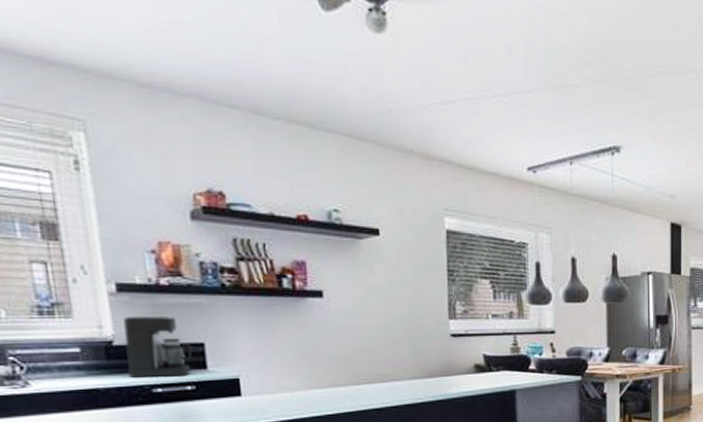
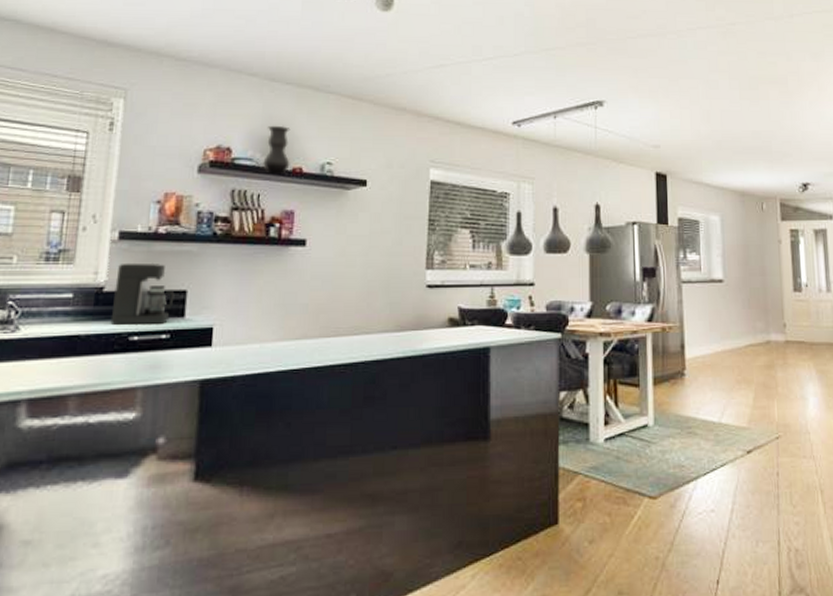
vase: none [260,167,294,223] -> present [263,125,291,175]

